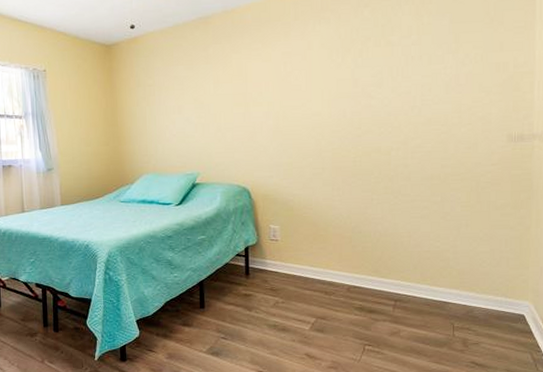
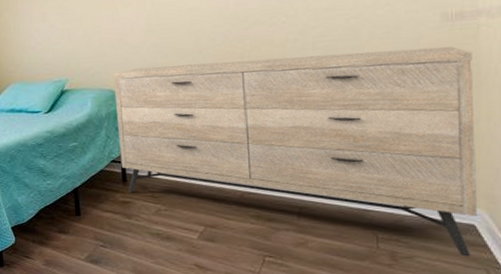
dresser: none [242,163,528,342] -> present [113,47,477,257]

